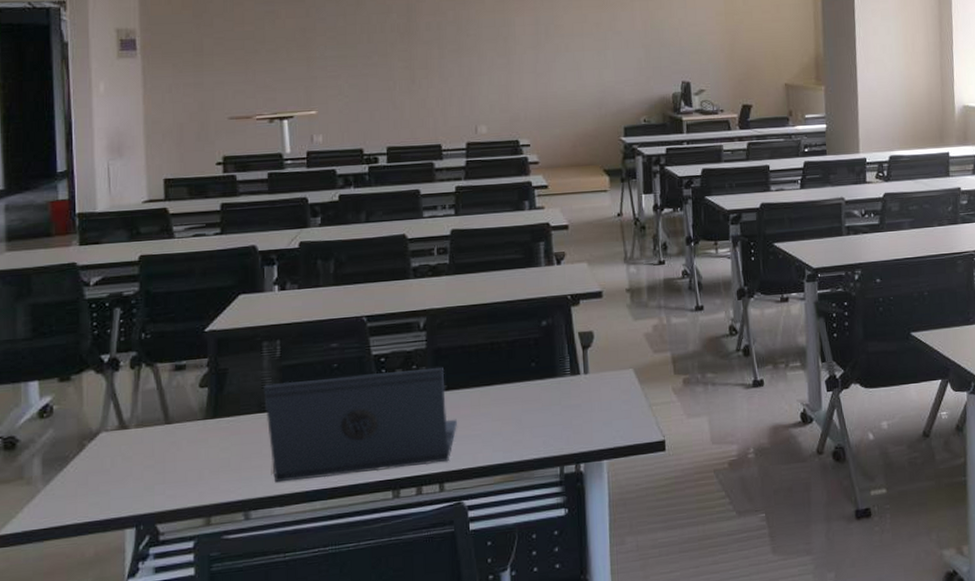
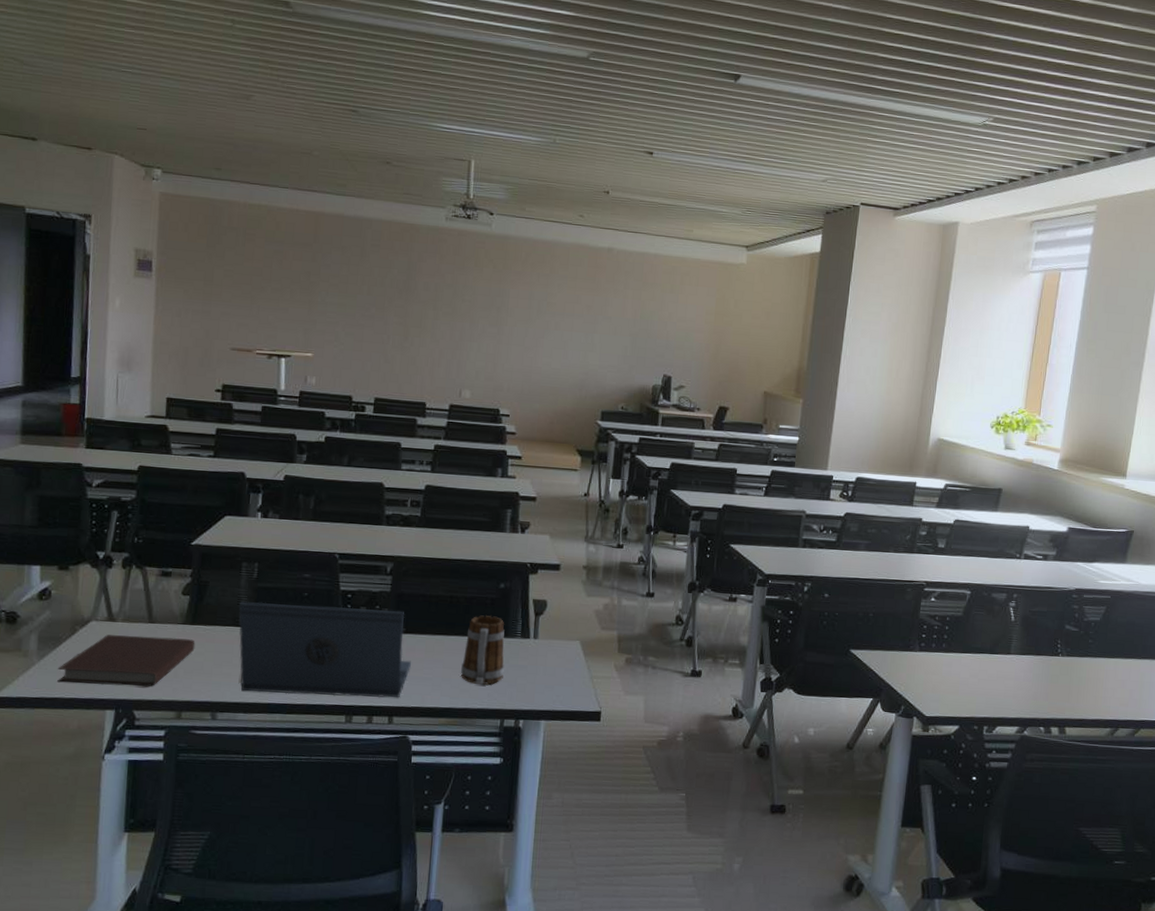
notebook: none [67,435,219,507] -> present [57,635,195,686]
mug: none [511,356,558,433] -> present [461,615,505,685]

